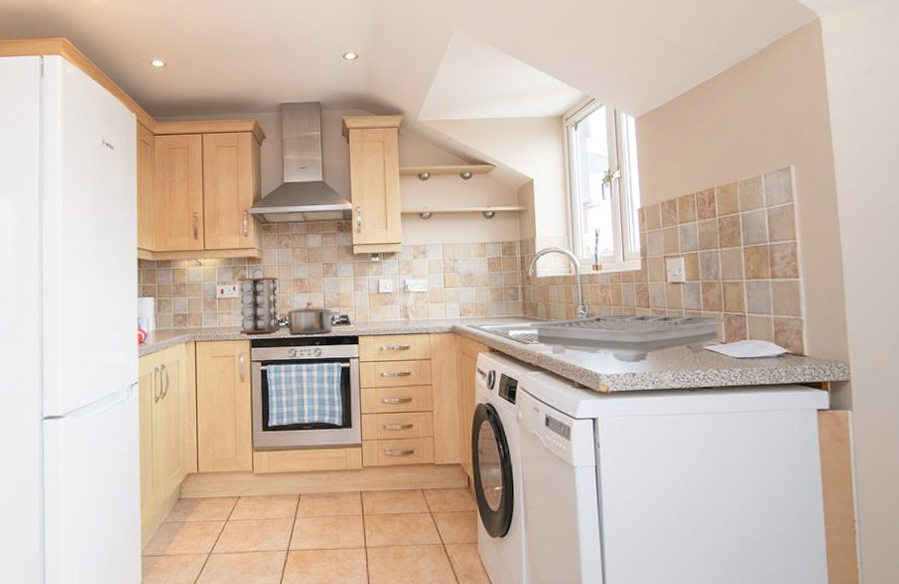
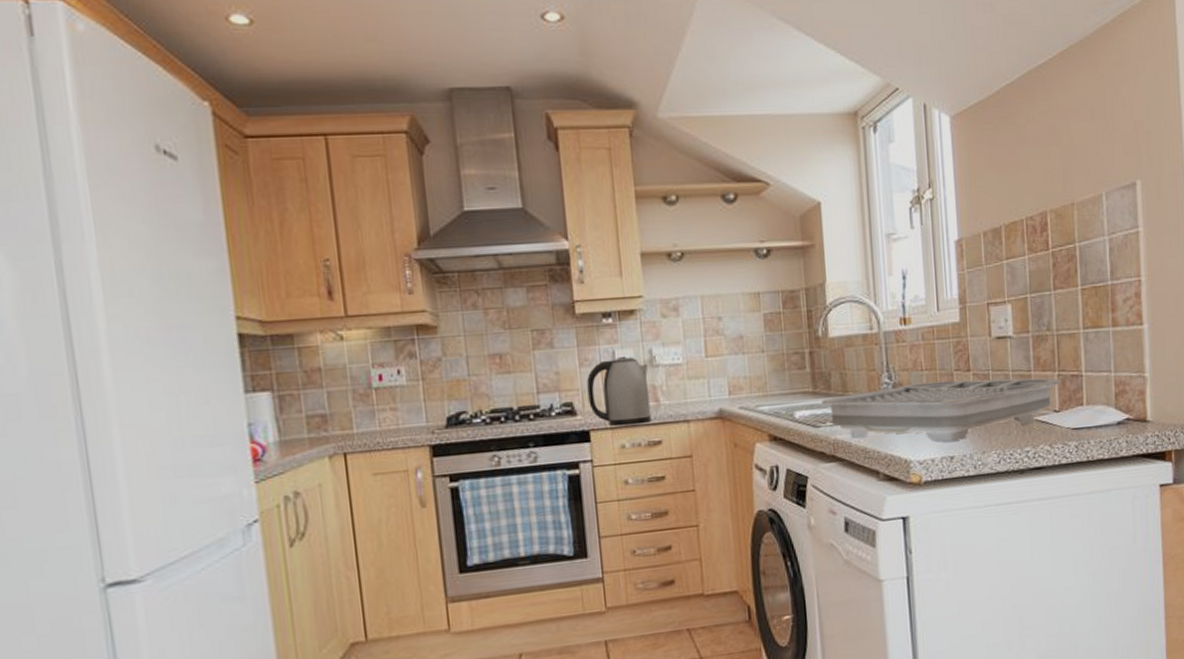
spice rack: present [238,268,280,335] -> none [403,340,474,439]
cooking pot: present [279,301,341,335] -> none [471,385,562,435]
kettle: none [358,285,403,334] -> present [586,356,652,427]

